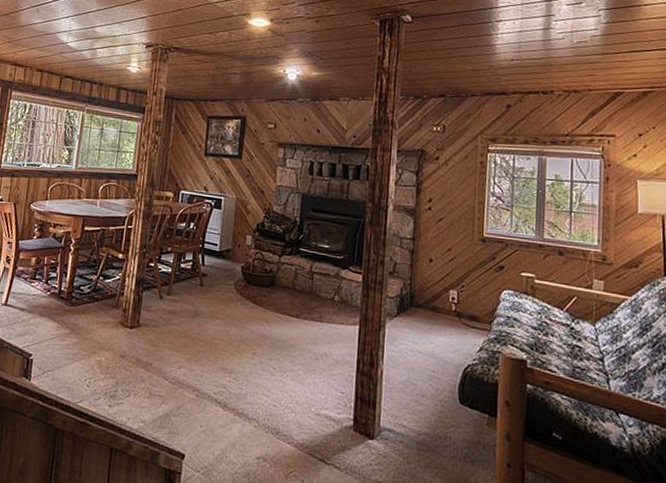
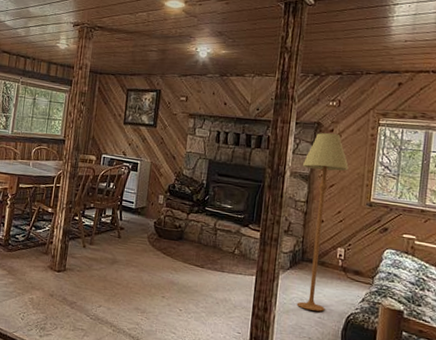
floor lamp: none [406,161,457,364] -> present [296,132,349,312]

